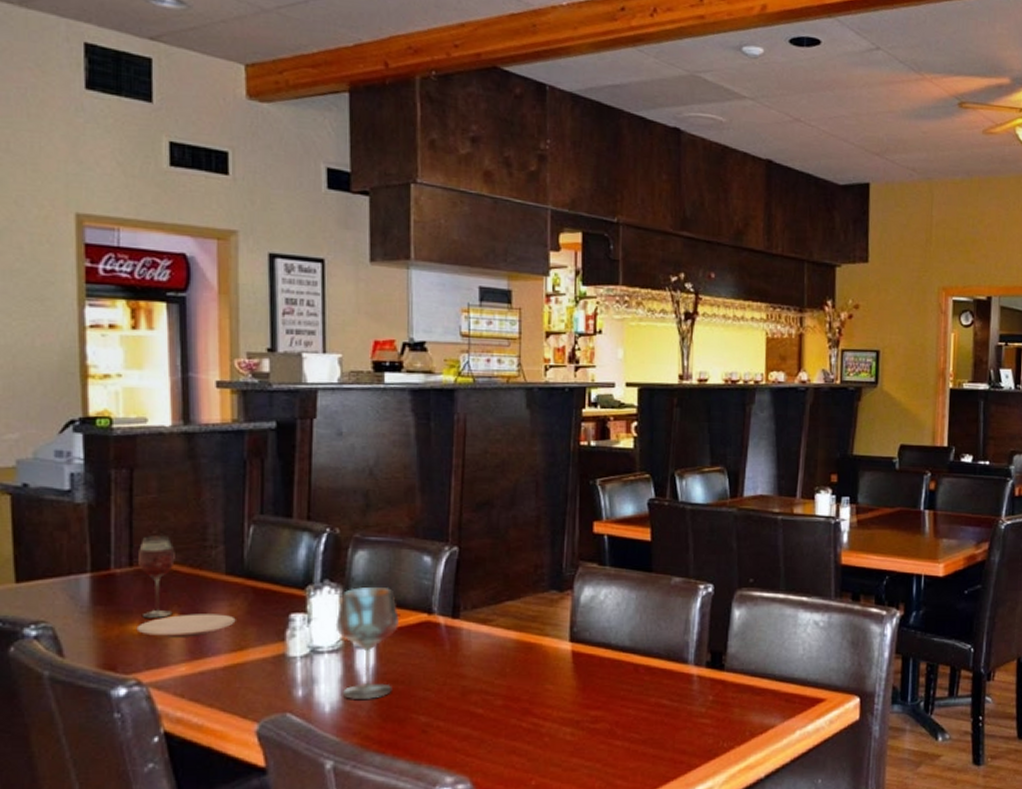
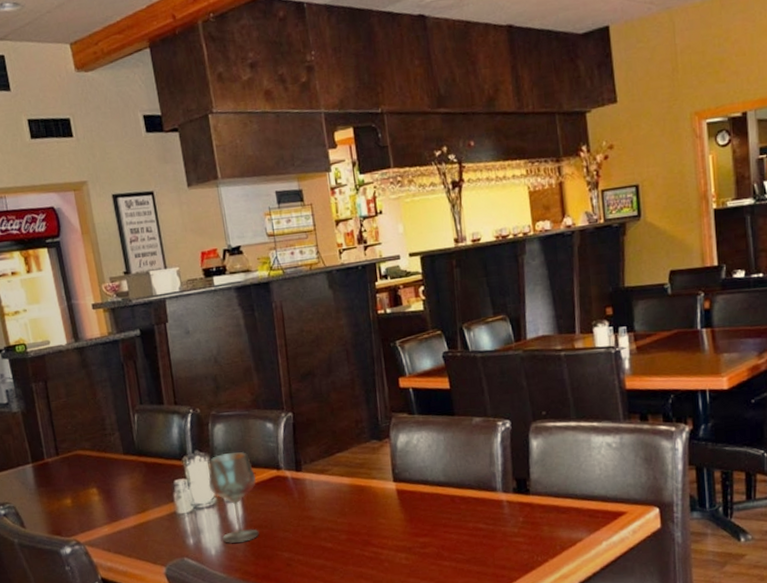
plate: present [136,614,236,637] -> none [69,485,137,507]
wineglass: present [139,535,175,618] -> none [61,429,92,494]

